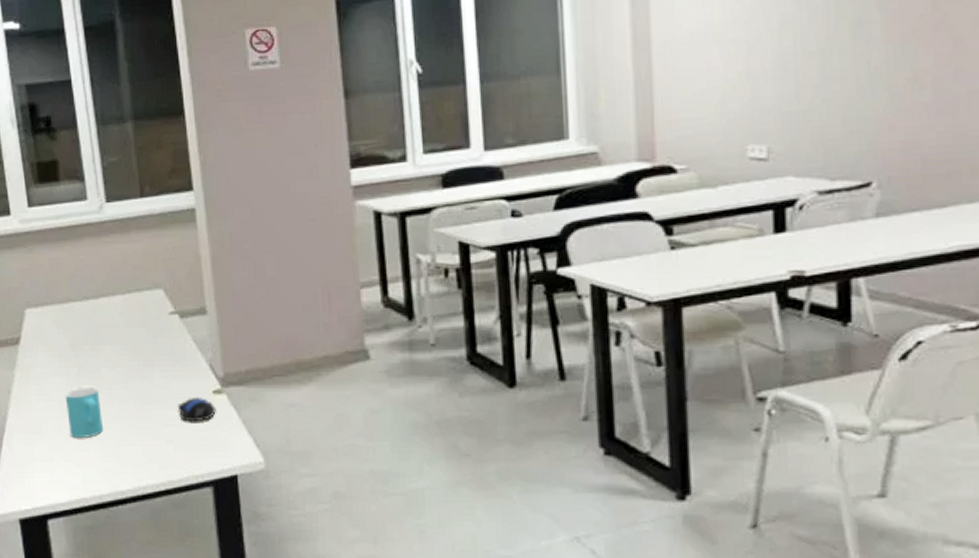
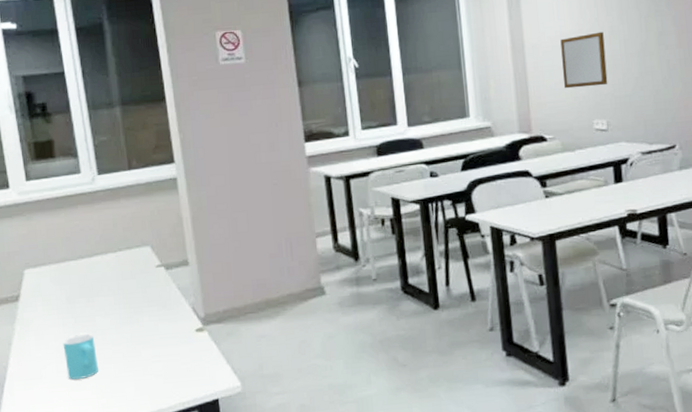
computer mouse: present [177,396,216,422] -> none [165,335,199,357]
writing board: none [704,21,773,102] -> present [560,31,608,89]

